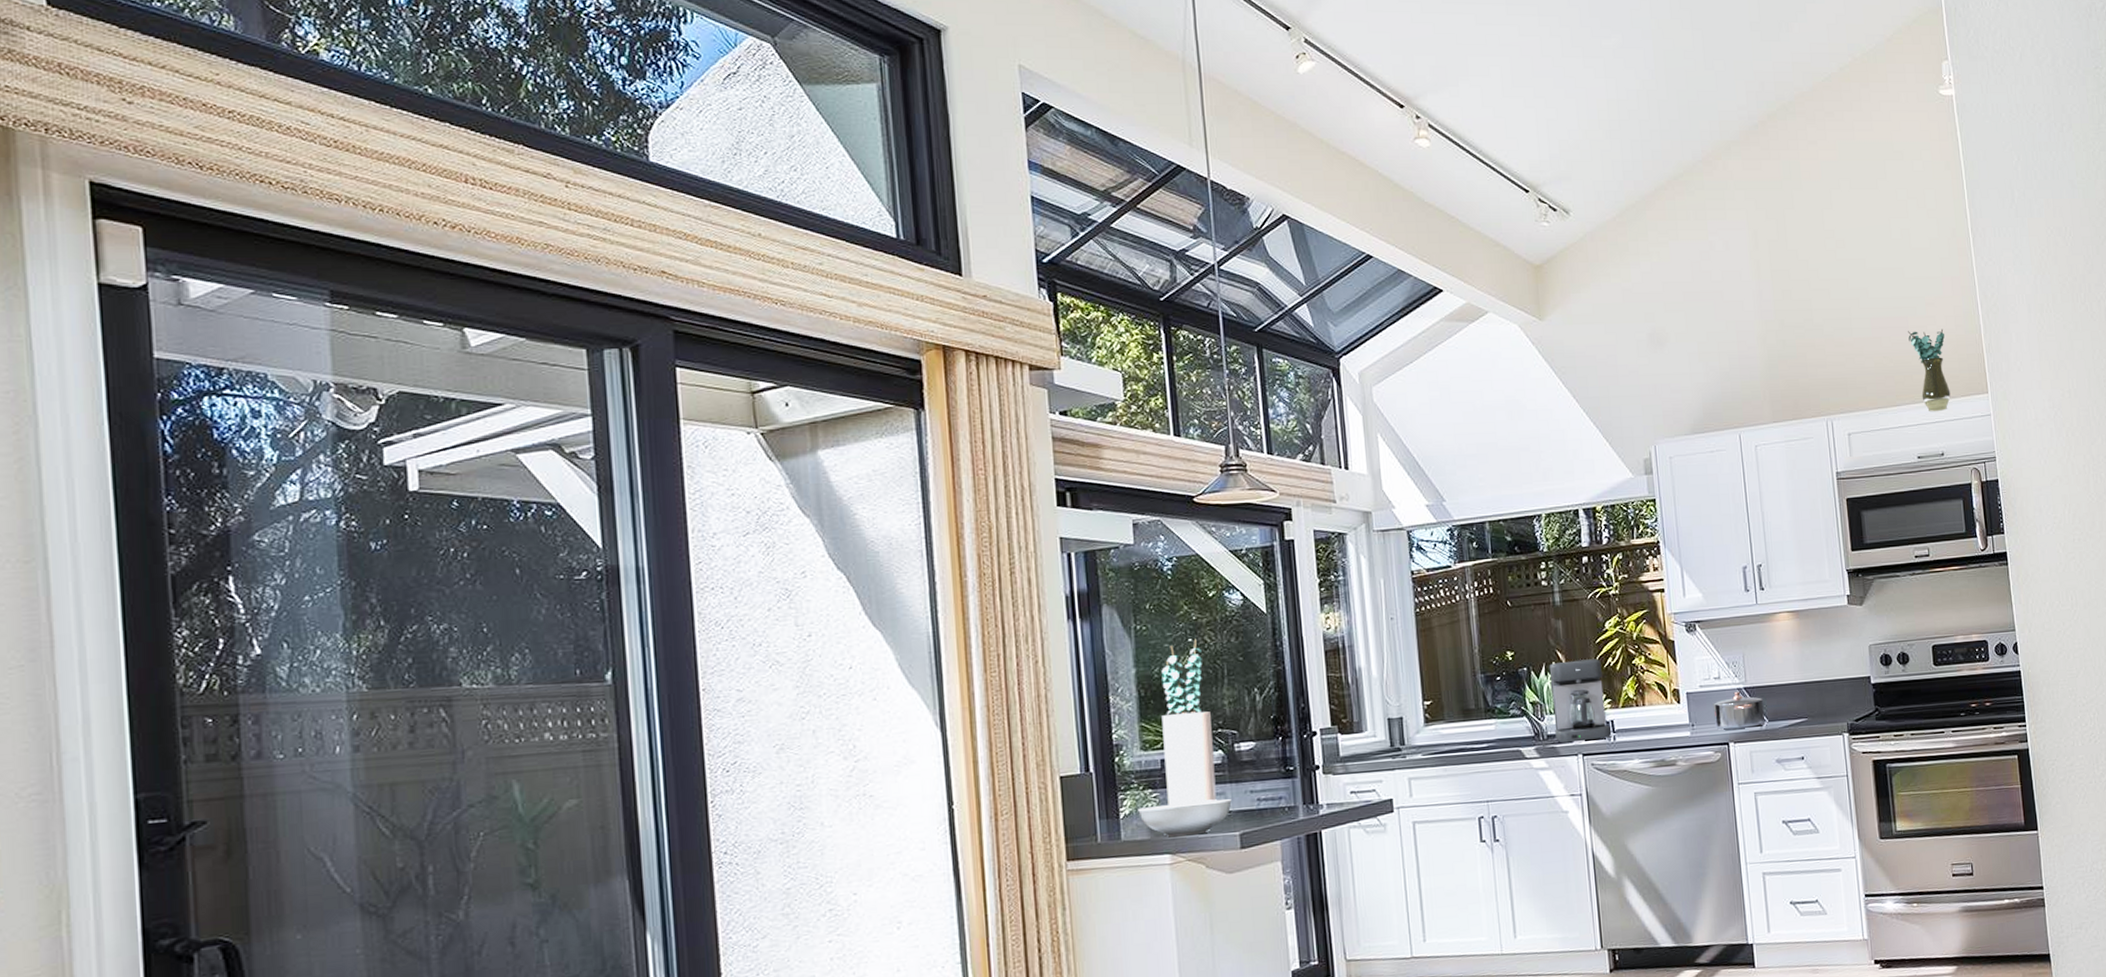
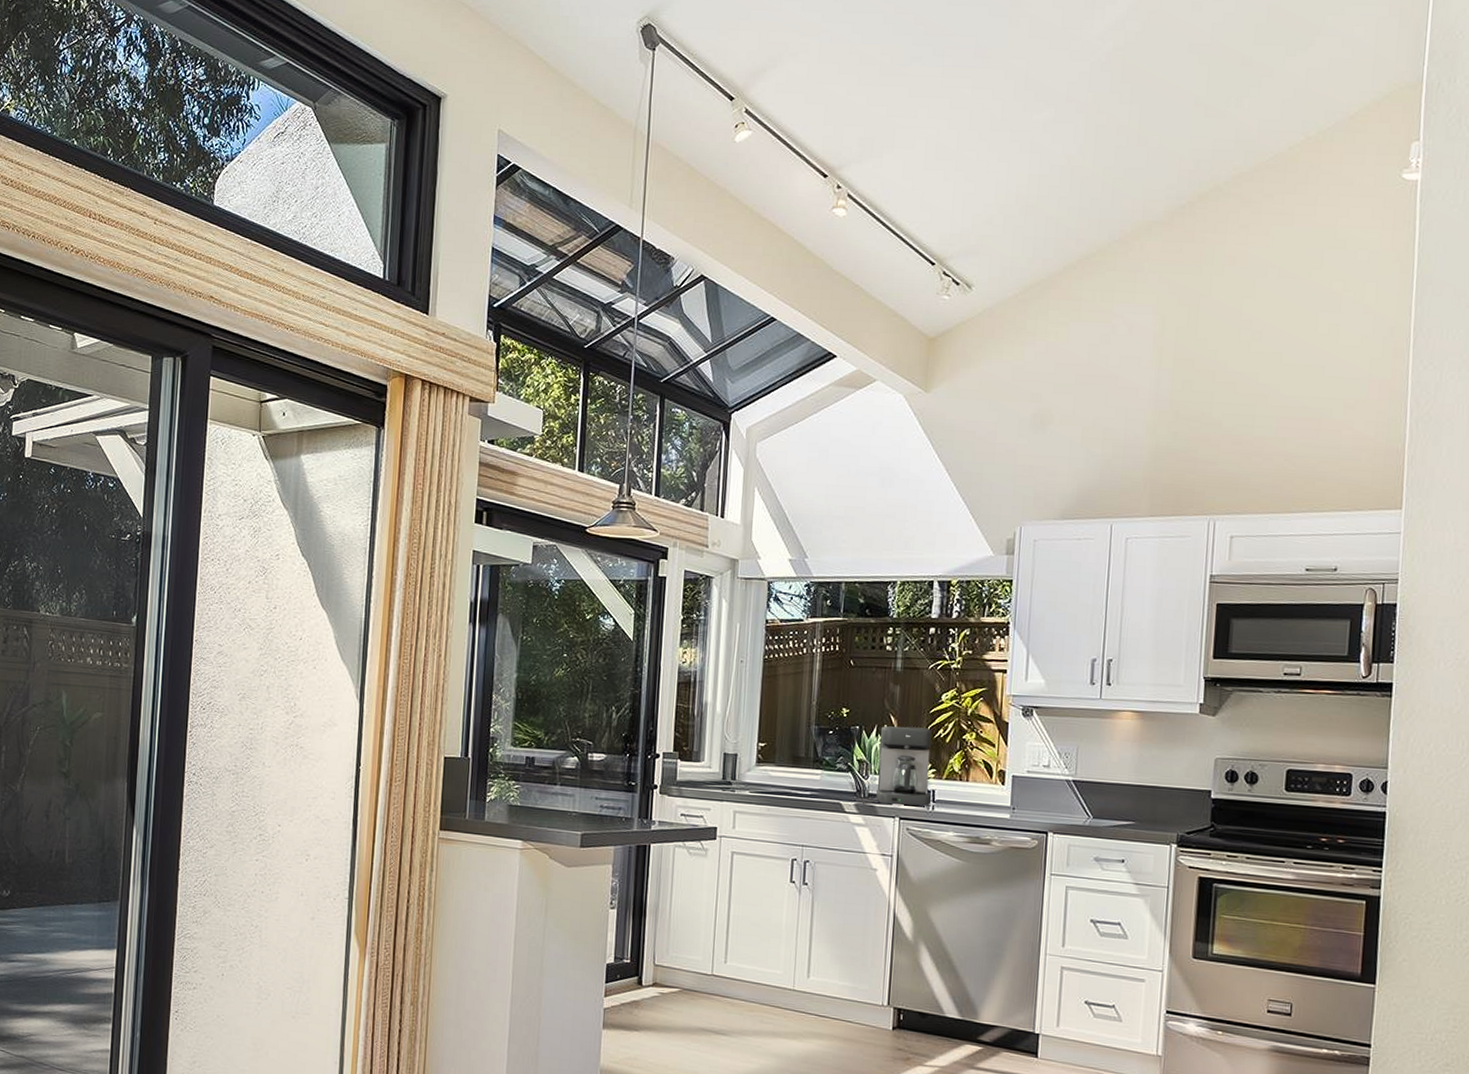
bowl: present [1138,798,1232,838] -> none [501,795,579,828]
vase: present [1161,638,1217,805] -> none [526,654,573,801]
cooking pot: present [1713,691,1766,730] -> none [1036,782,1092,821]
vase: present [1908,329,1951,412] -> none [1317,434,1361,524]

